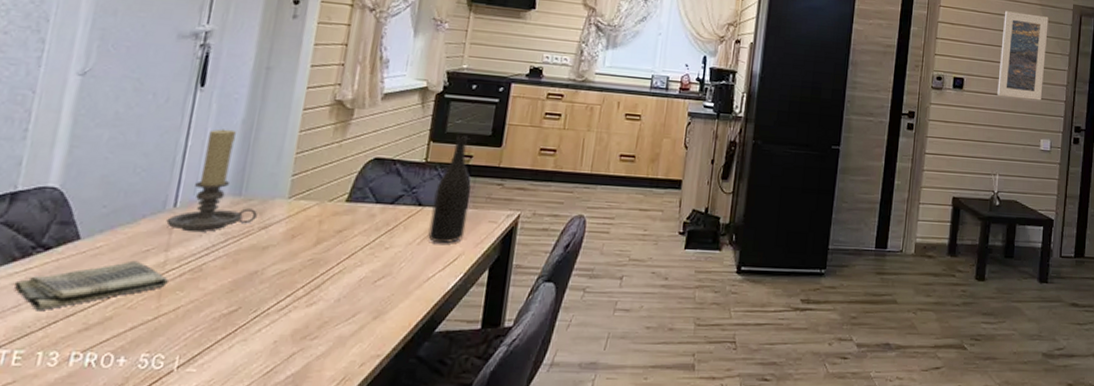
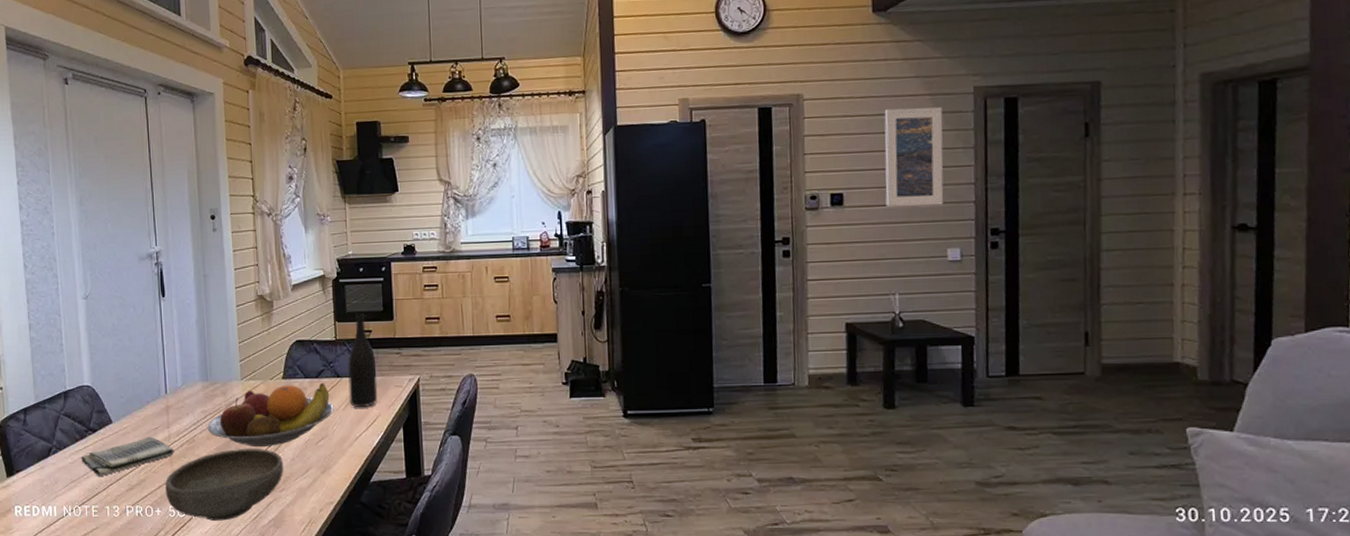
bowl: none [139,283,324,375] -> present [165,449,283,521]
candle holder: present [166,129,257,233] -> none [163,329,222,412]
fruit bowl: none [224,209,407,283] -> present [207,383,334,446]

